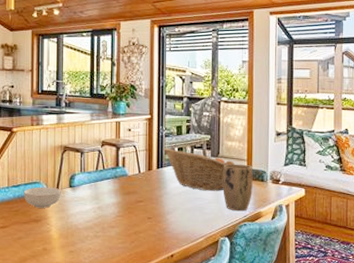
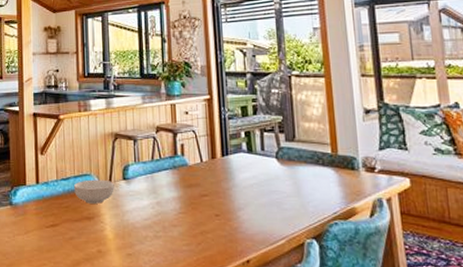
fruit basket: present [163,147,235,191] -> none [227,131,316,182]
plant pot: present [223,164,253,211] -> none [301,149,342,207]

